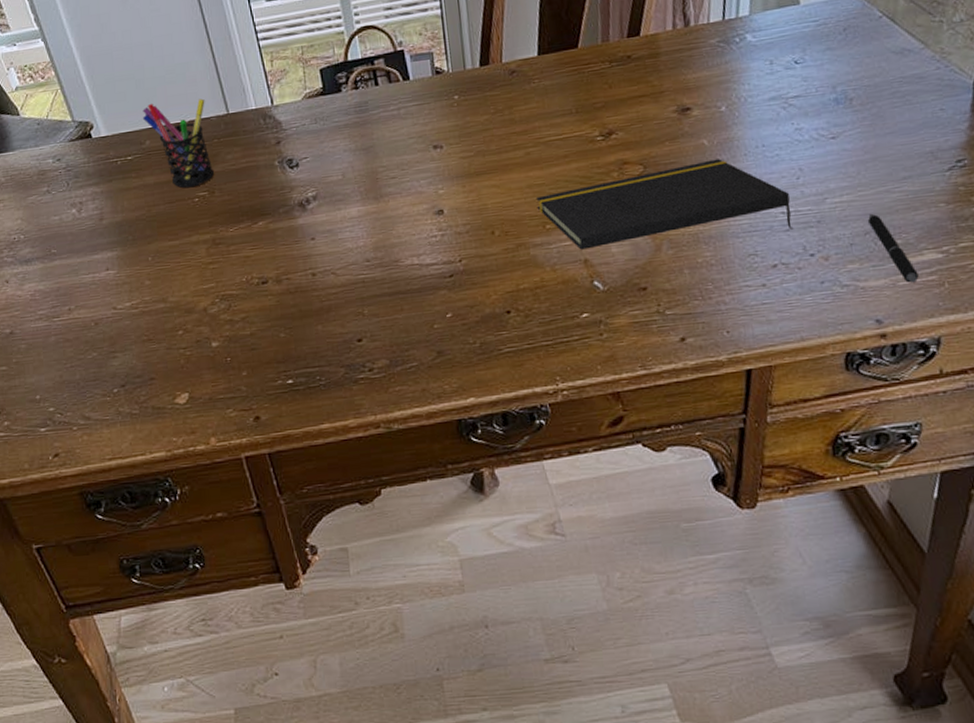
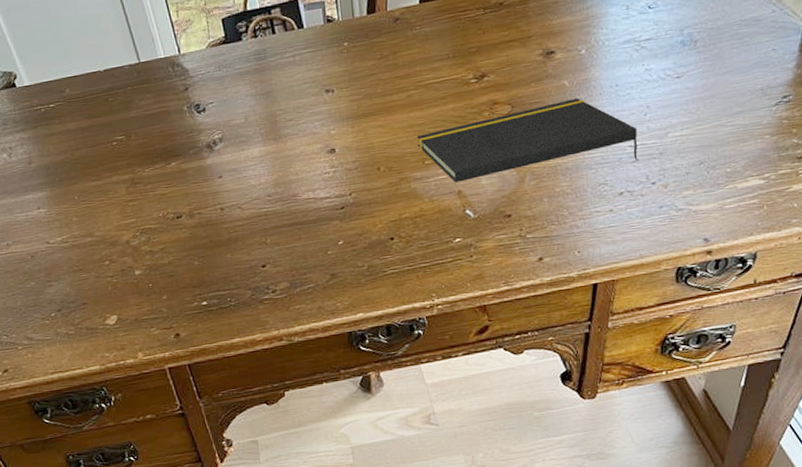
pen holder: present [142,98,214,188] -> none [61,48,129,133]
pen: present [867,213,919,283] -> none [702,145,743,206]

